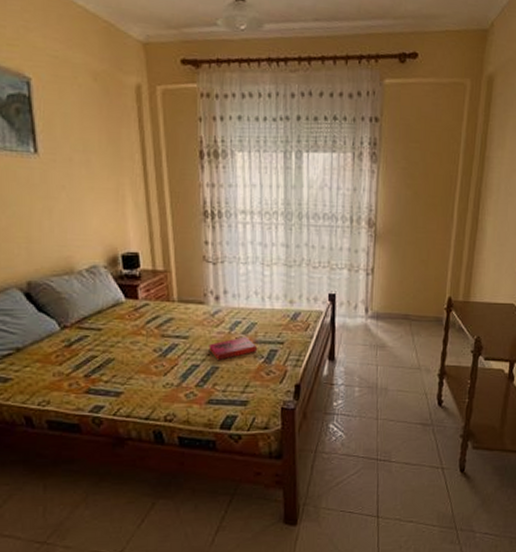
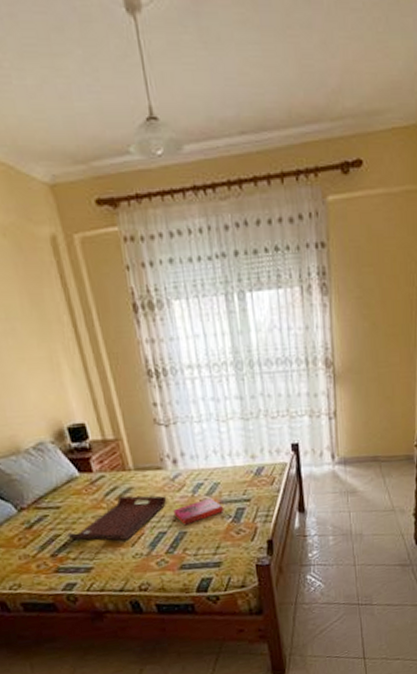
serving tray: none [104,325,205,368] -> present [67,495,167,541]

